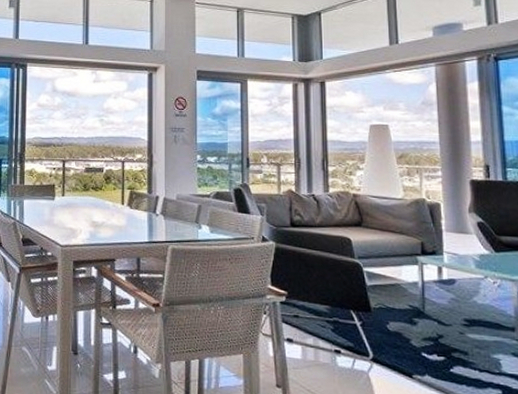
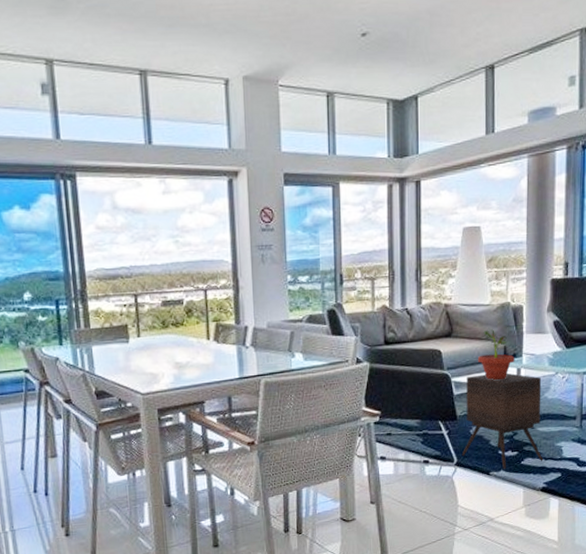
side table: none [378,268,477,374] -> present [461,372,543,469]
potted plant: none [391,222,434,276] -> present [477,328,515,380]

